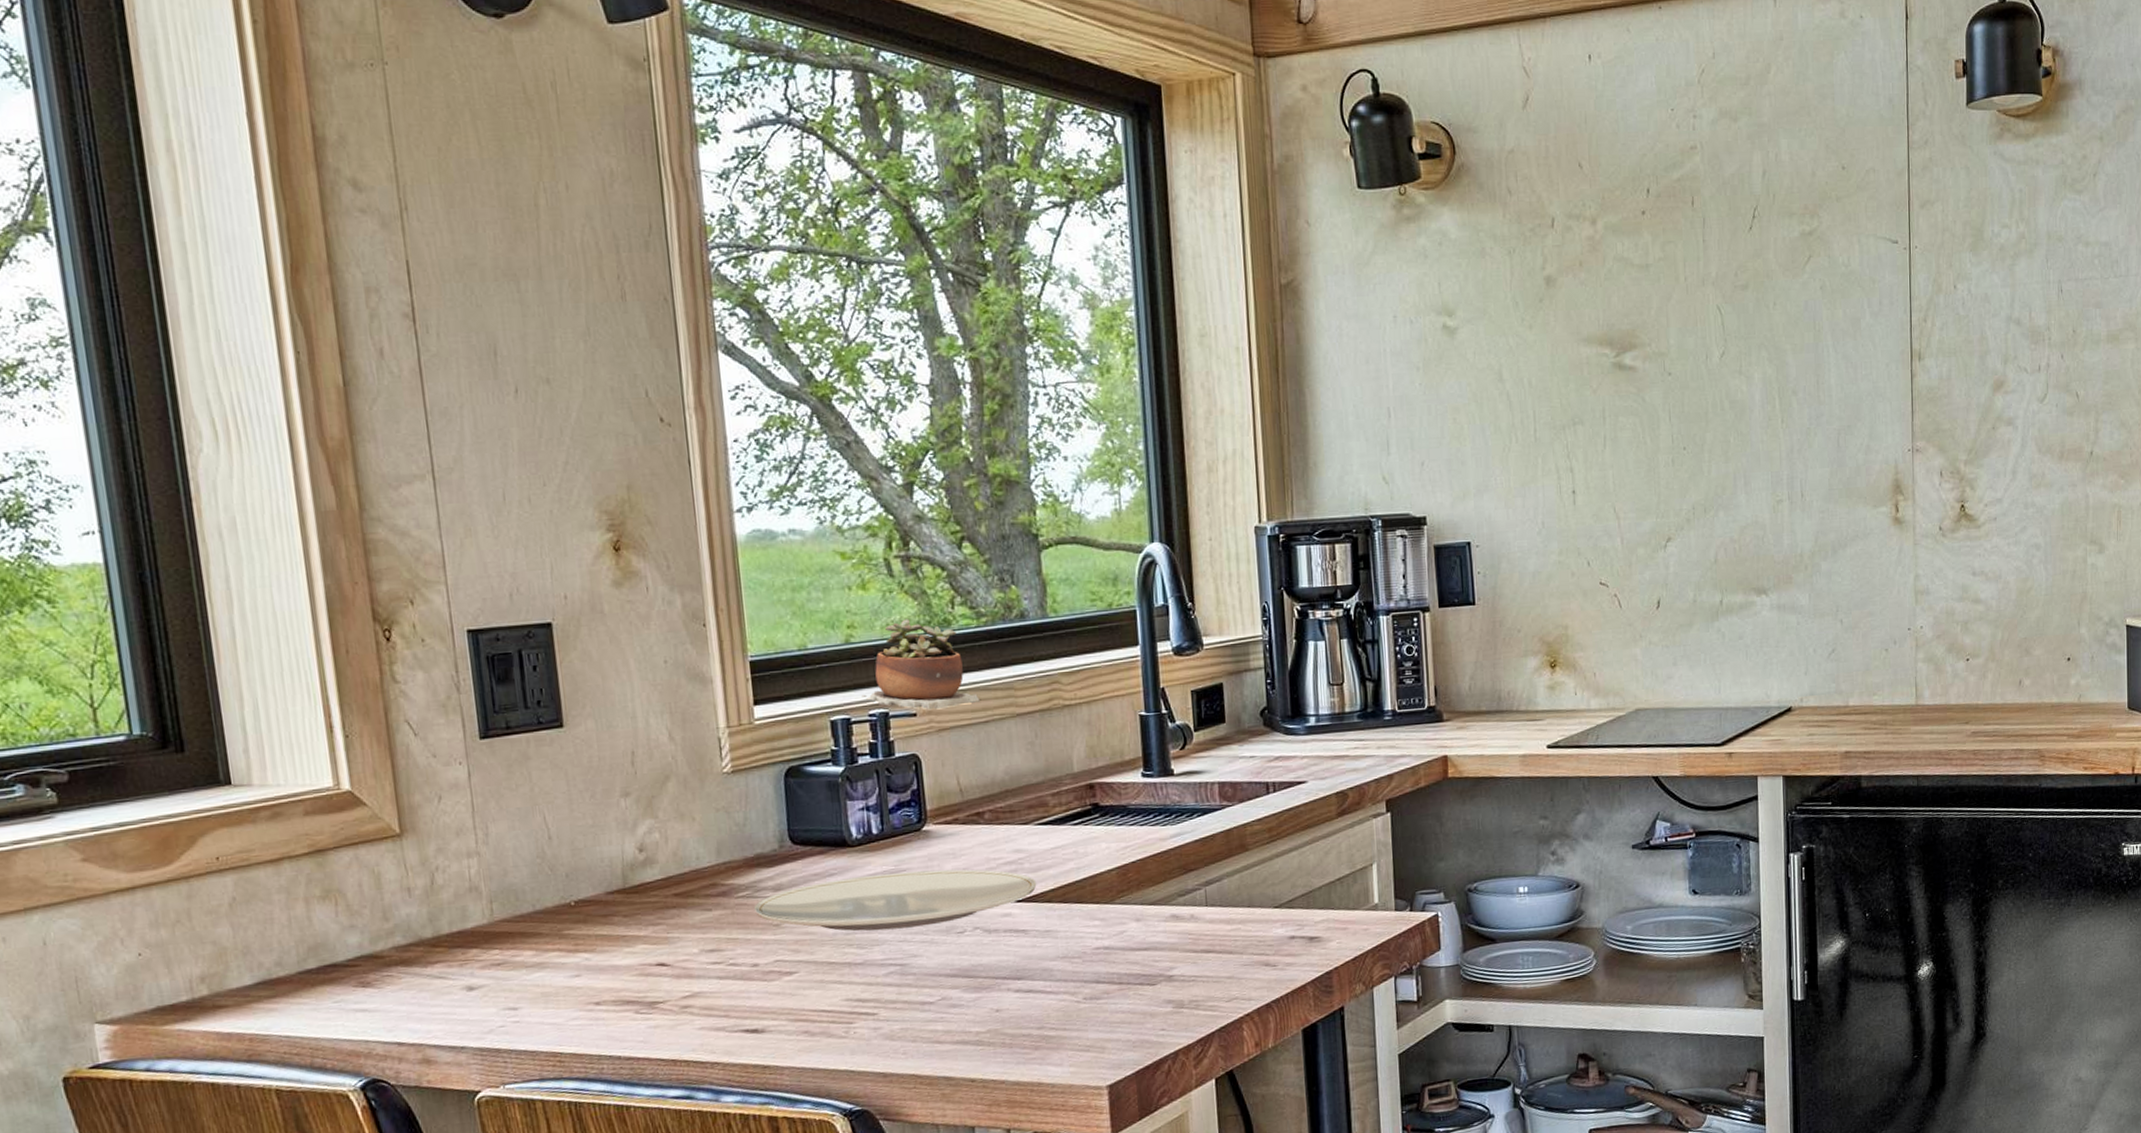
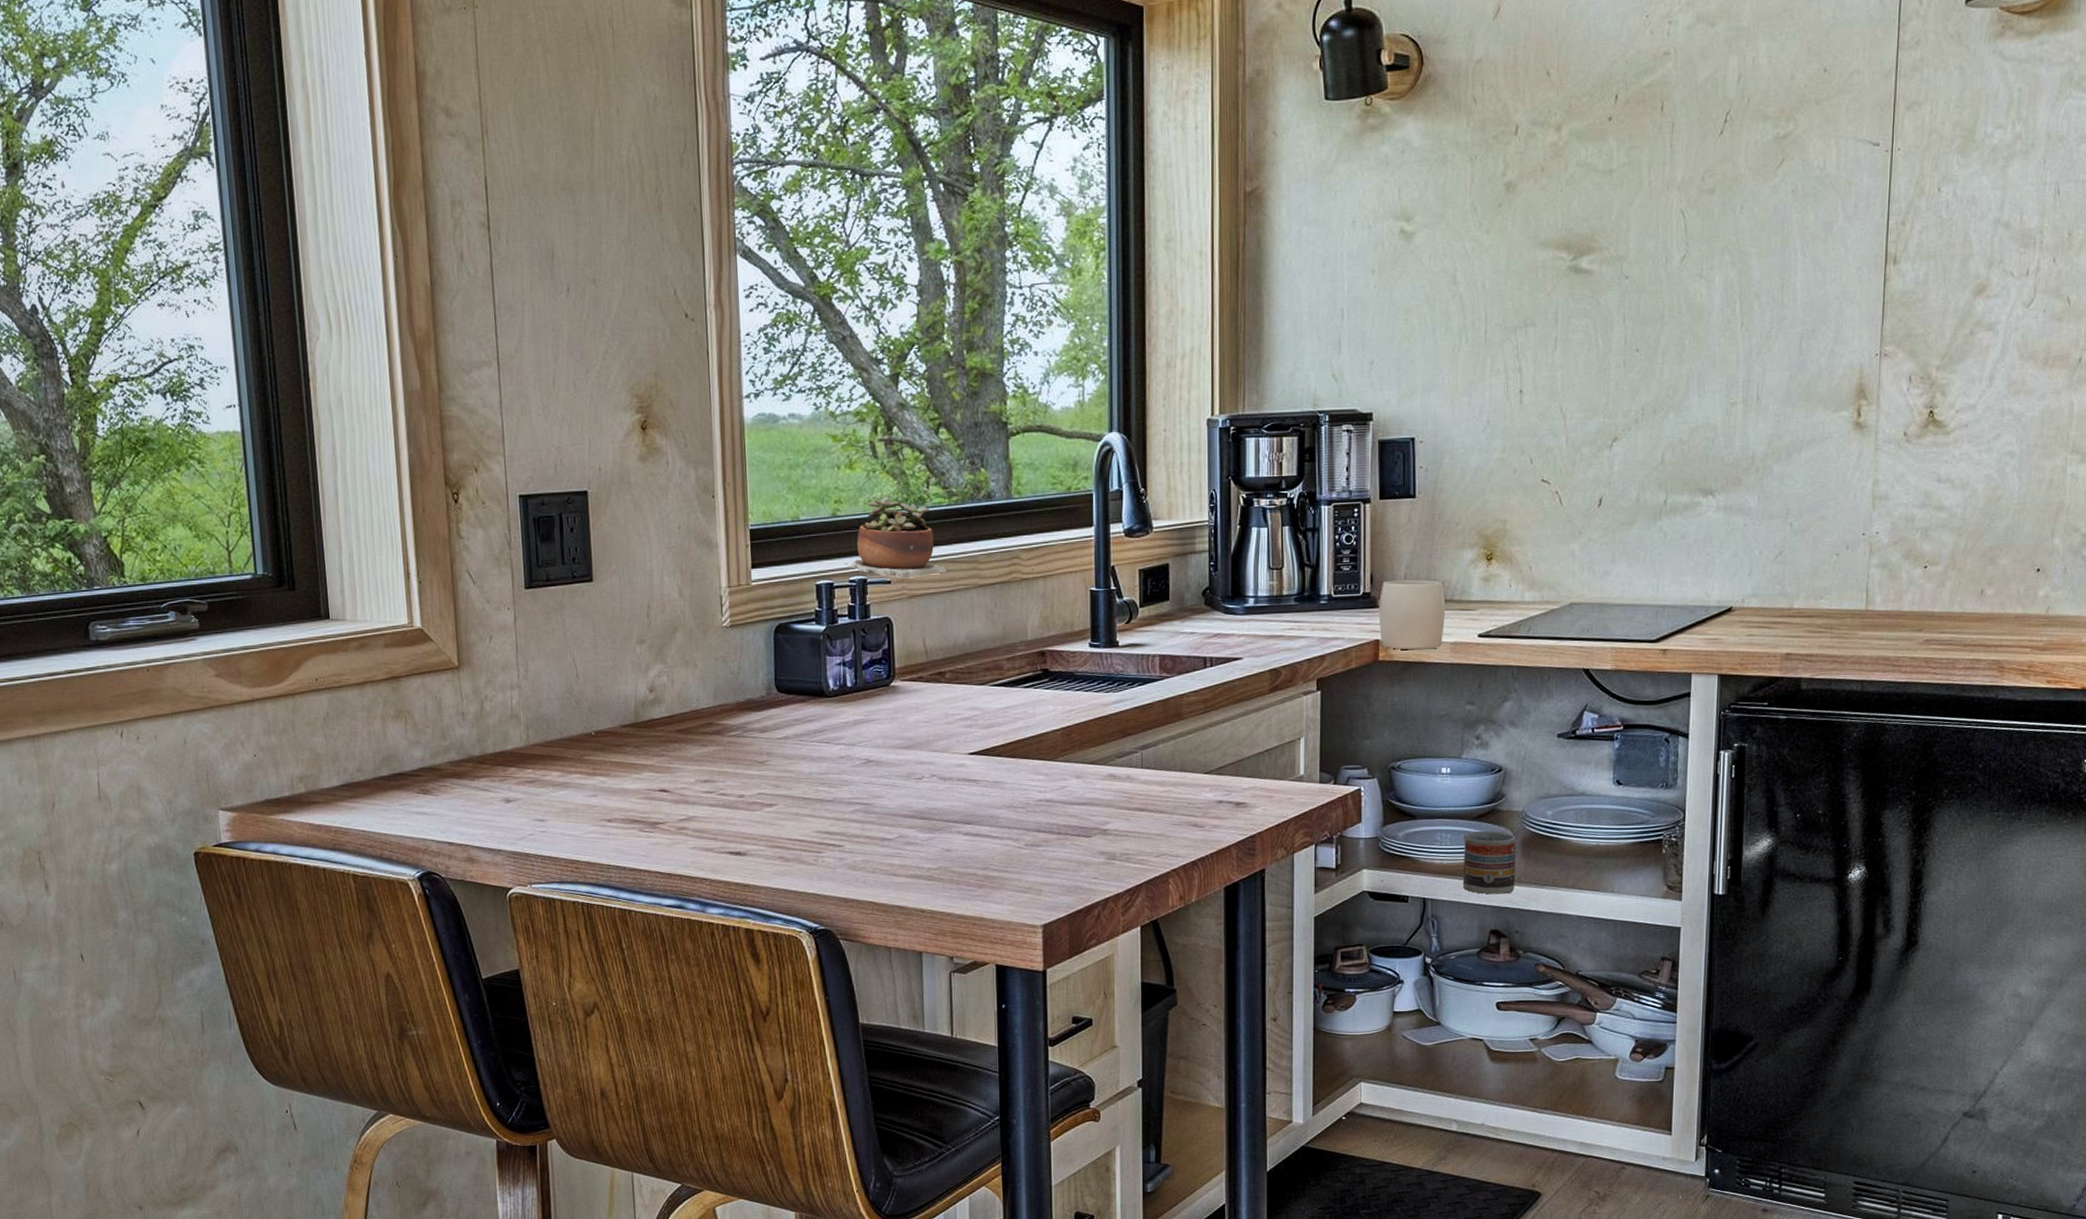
plate: present [753,869,1037,931] -> none [742,721,989,773]
mug: none [1444,690,1513,765] -> present [1378,579,1446,650]
cup: none [1545,950,1600,1017] -> present [1462,830,1516,895]

